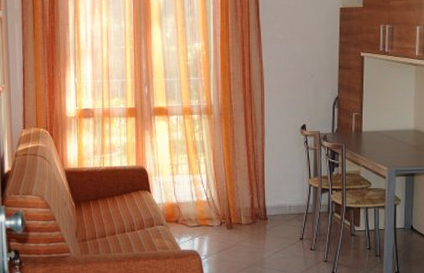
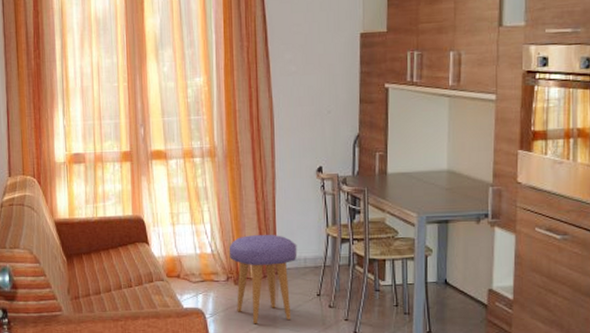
stool: none [222,184,283,264] -> present [229,234,298,323]

